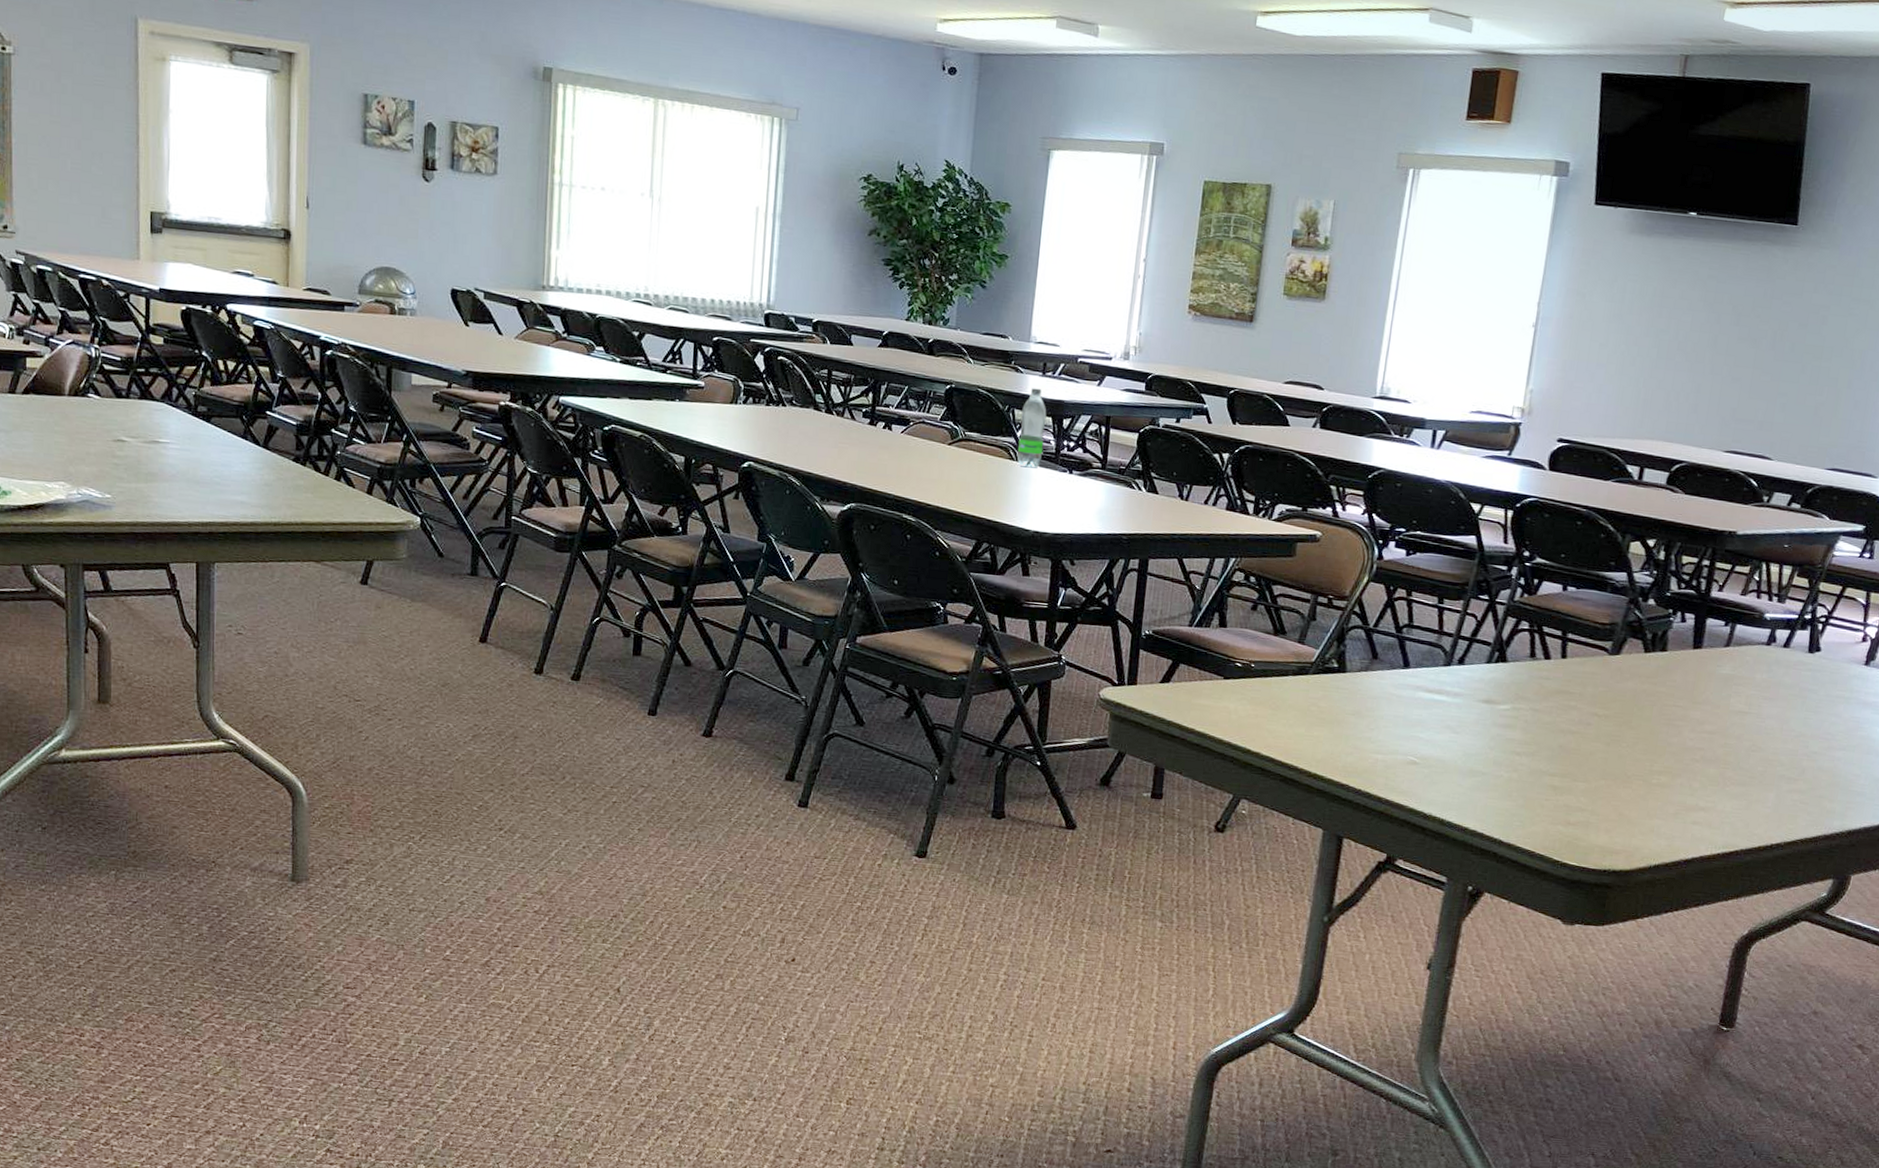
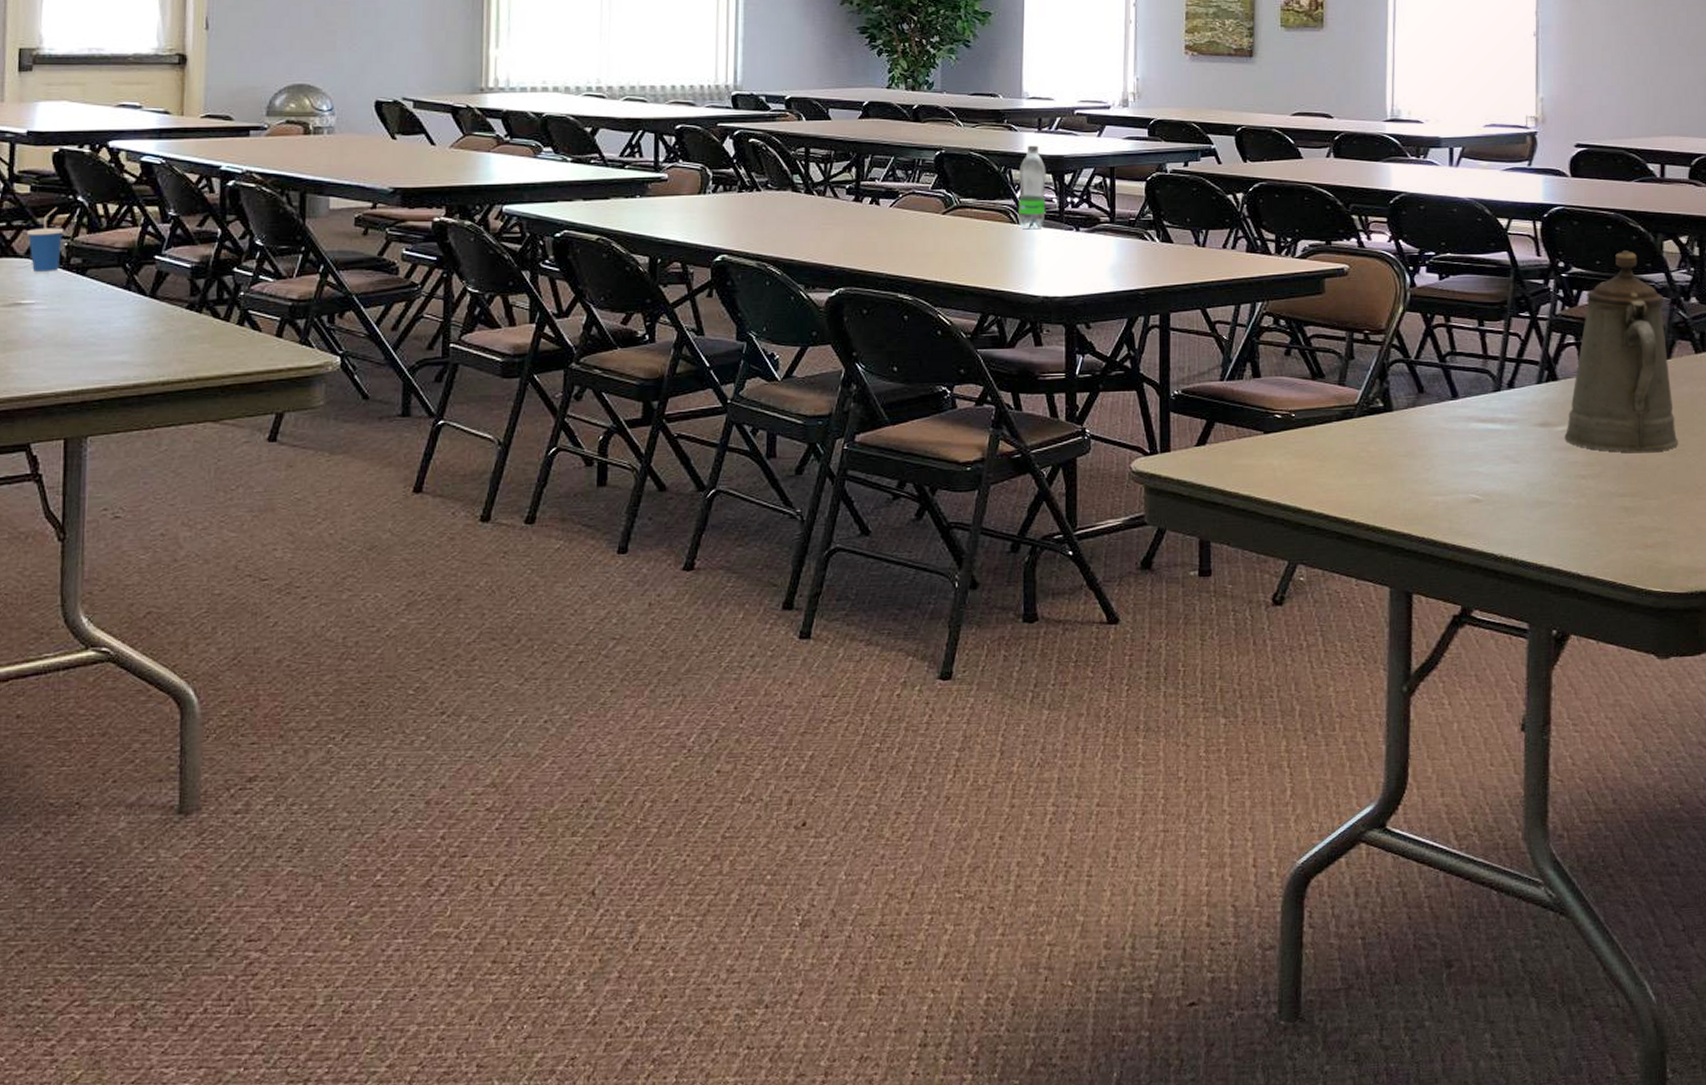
cup: none [162,359,192,418] -> present [27,207,65,273]
coffee pot: none [1505,547,1623,739] -> present [1564,251,1679,452]

